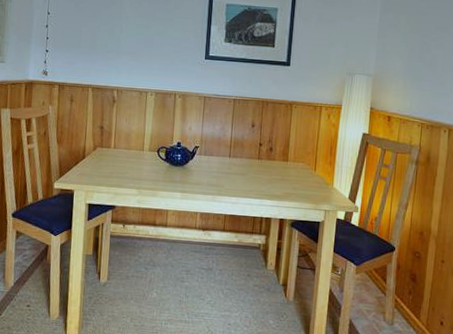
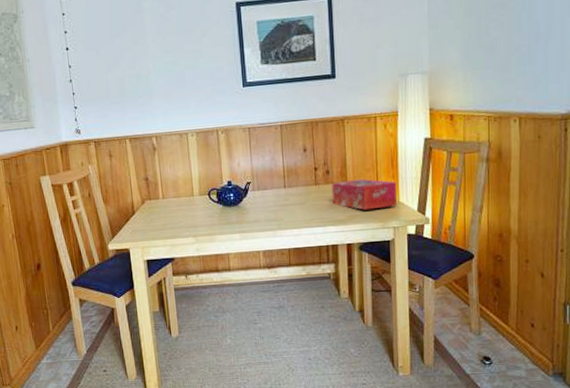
tissue box: none [272,159,332,191] -> present [331,179,397,211]

